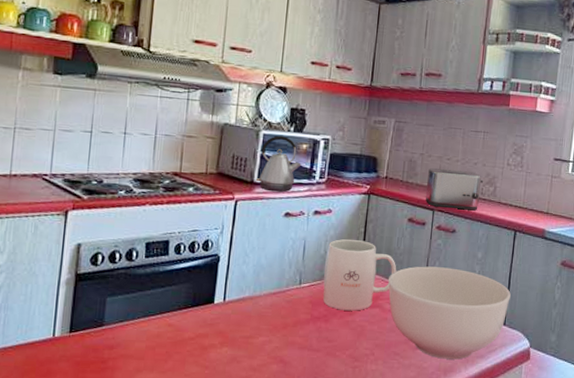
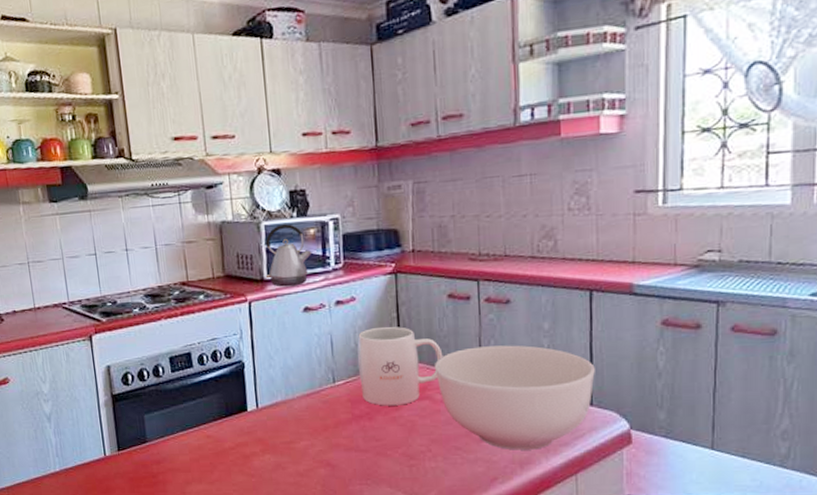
toaster: present [425,167,483,211] -> none [464,226,538,277]

